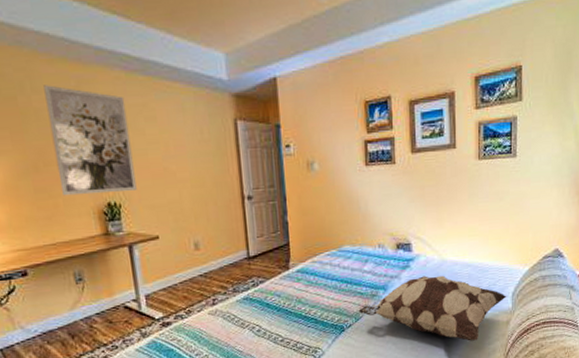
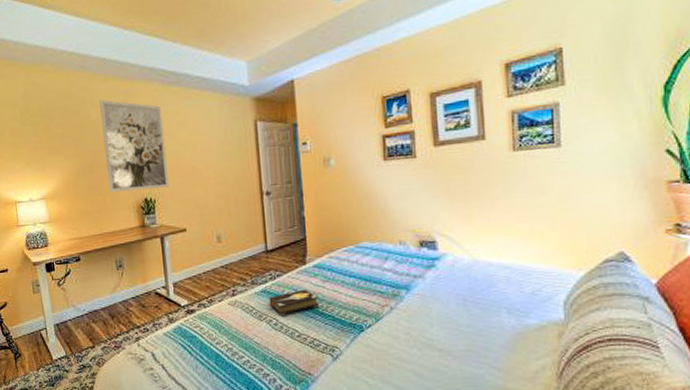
hardback book: none [249,294,302,322] -> present [266,289,319,315]
decorative pillow: present [358,275,507,341] -> none [379,277,557,354]

